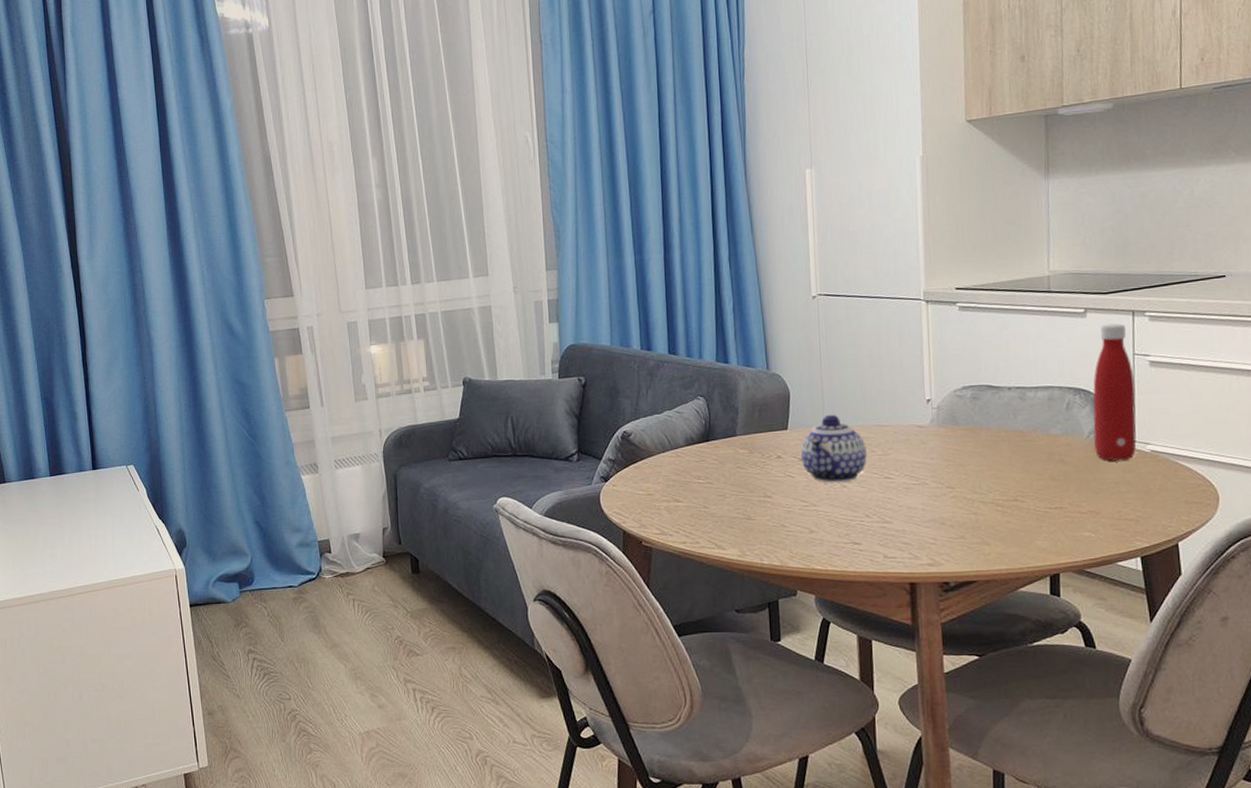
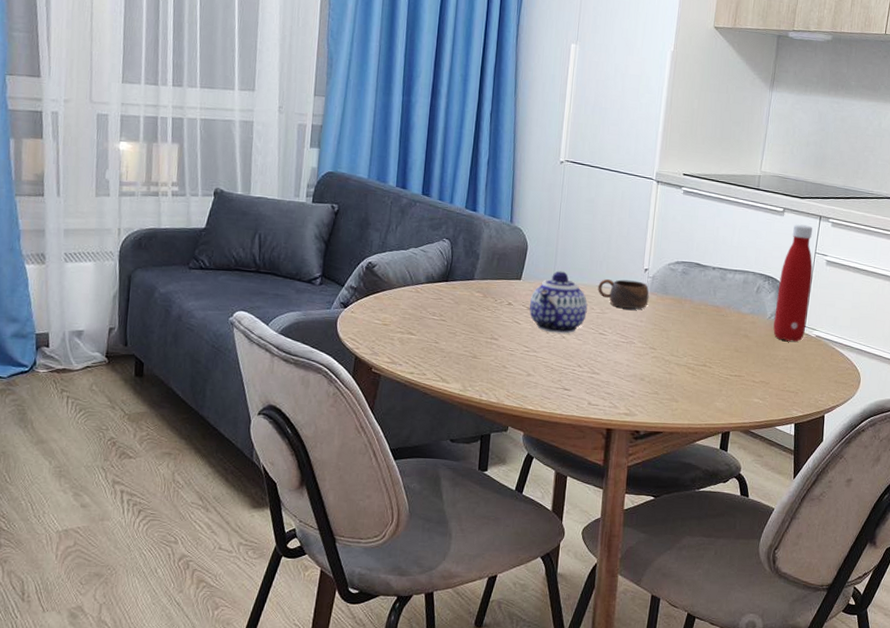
cup: none [875,414,937,446] -> present [598,279,649,309]

